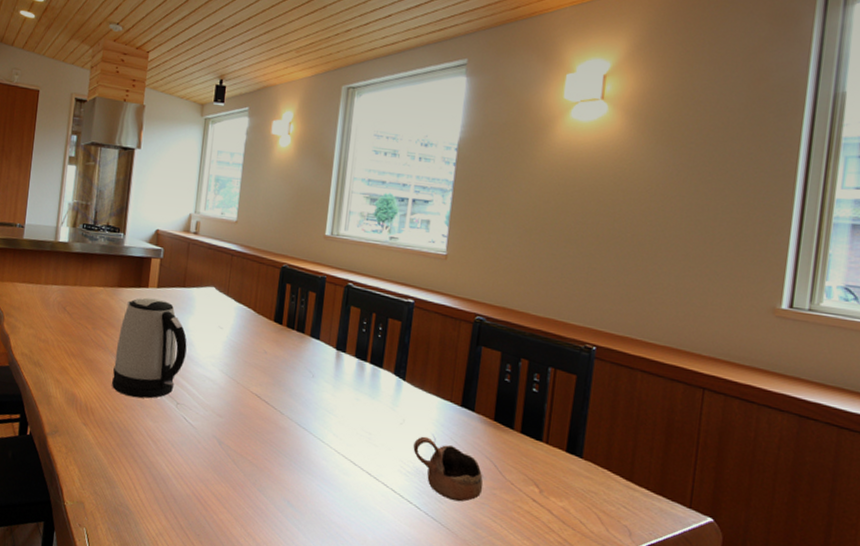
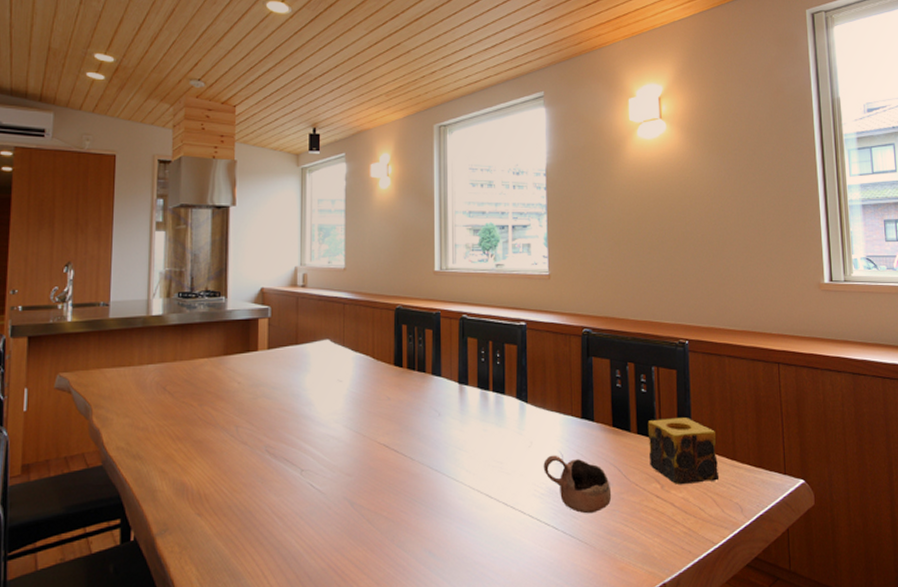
kettle: present [112,297,187,399] -> none [227,361,306,474]
candle: none [530,422,613,499] -> present [647,418,718,485]

